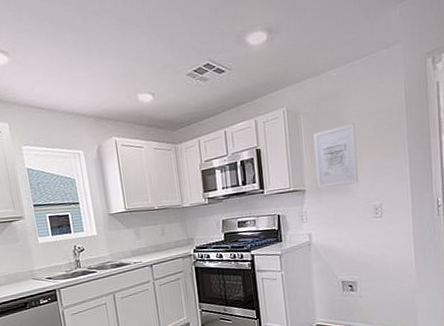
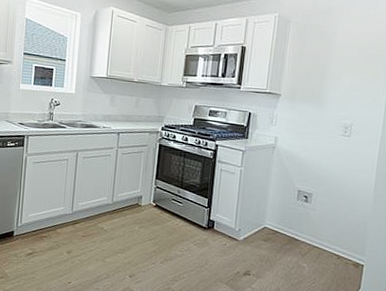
wall art: present [313,123,359,189] -> none [293,41,341,99]

